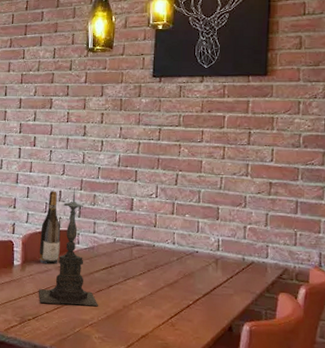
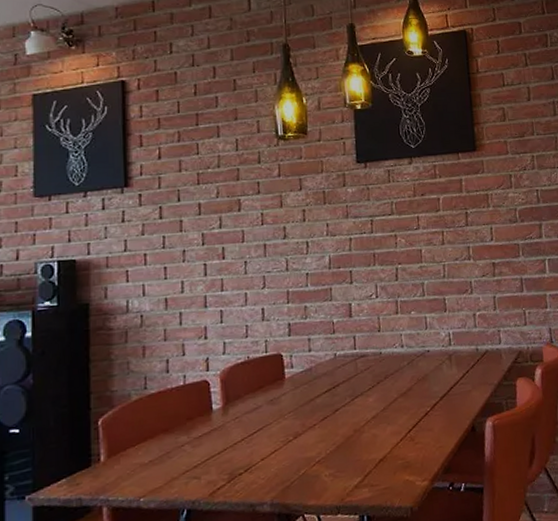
candle holder: present [39,188,98,306] -> none [249,302,324,451]
wine bottle: present [39,190,61,265] -> none [243,309,271,401]

